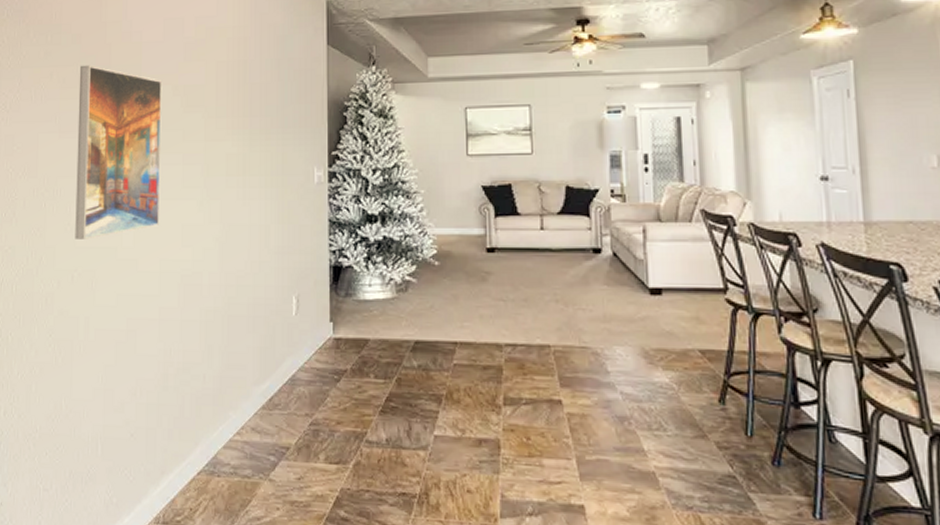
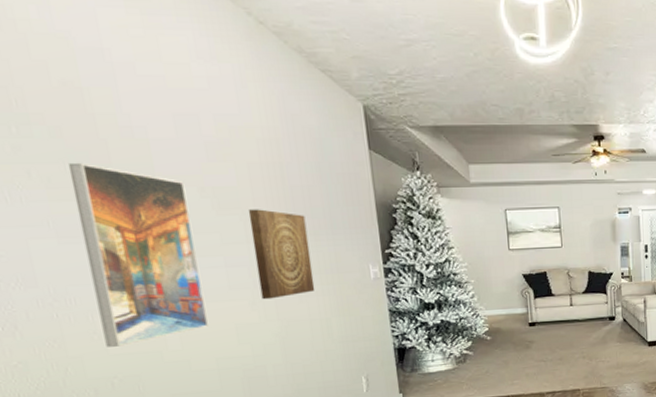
wall art: none [209,107,259,200] -> present [248,209,315,300]

